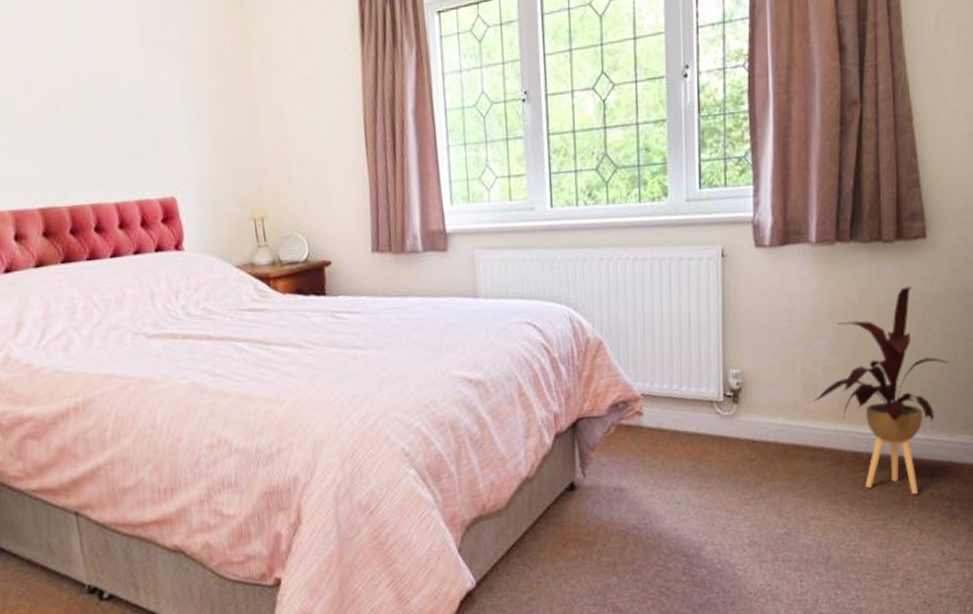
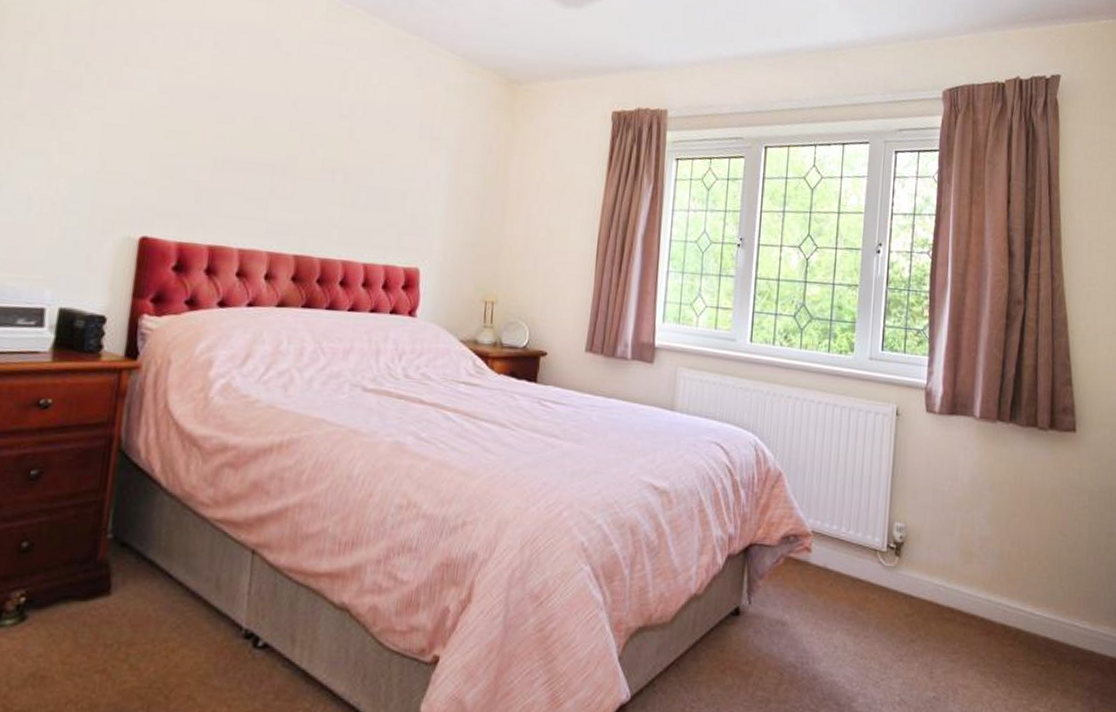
house plant: present [814,286,949,495] -> none [969,473,1093,680]

